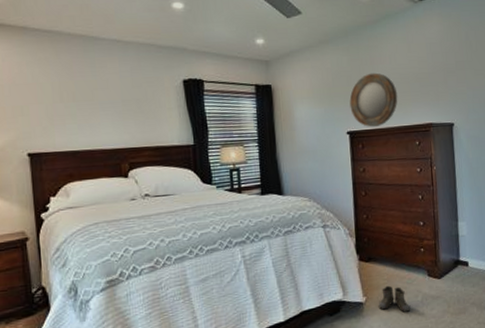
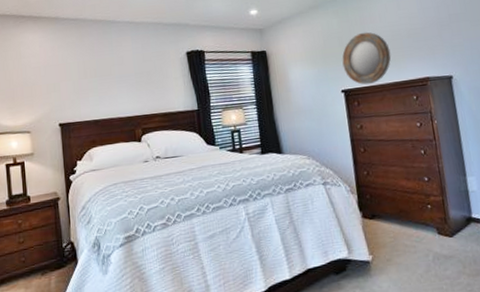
boots: present [378,285,410,313] -> none [386,243,421,274]

